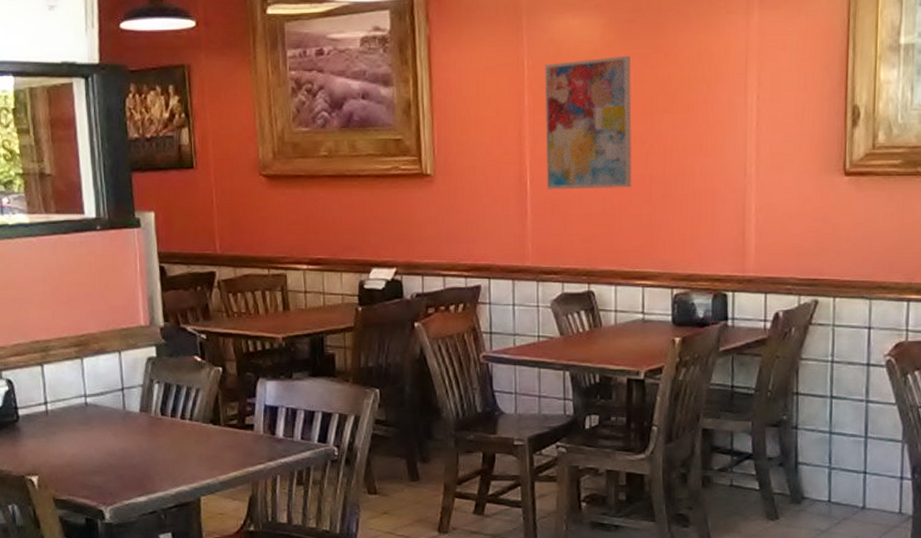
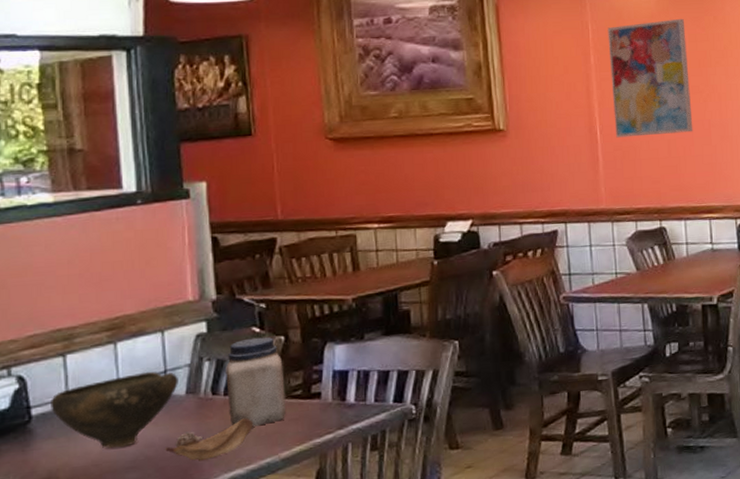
bowl: none [33,387,133,453] -> present [51,371,178,448]
flower: none [123,440,196,474] -> present [164,417,254,462]
jar: none [172,366,223,449] -> present [226,337,285,427]

